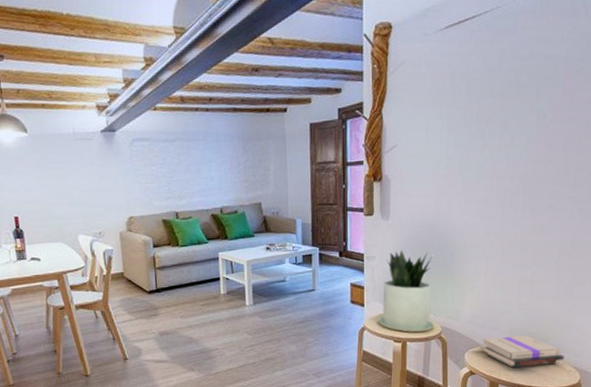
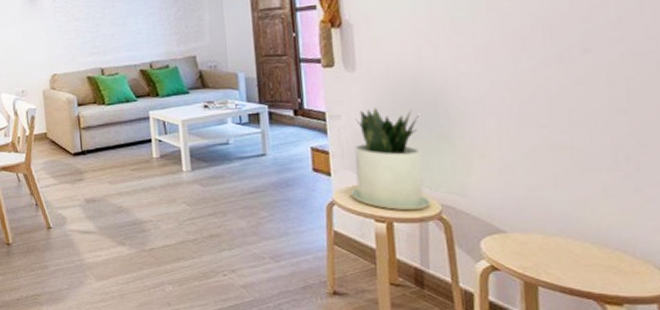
books: present [482,335,564,369] -> none [504,221,641,266]

